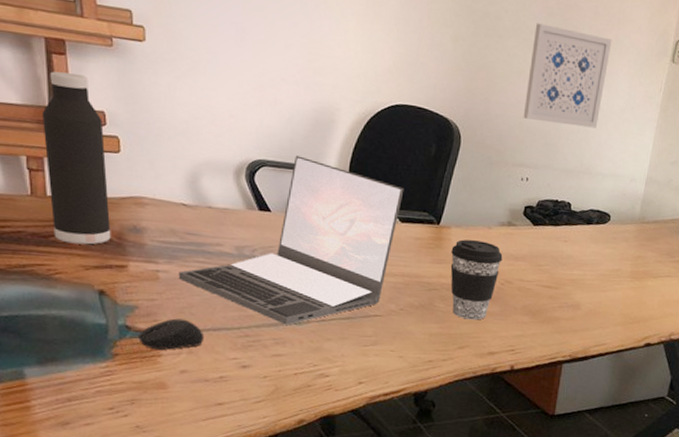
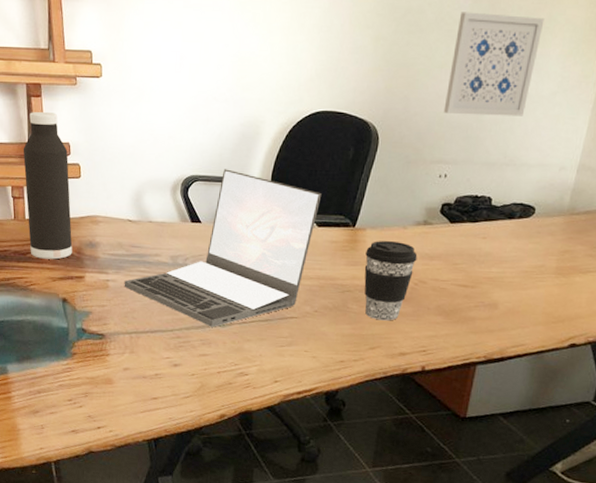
computer mouse: present [138,318,205,350] -> none [92,322,144,350]

